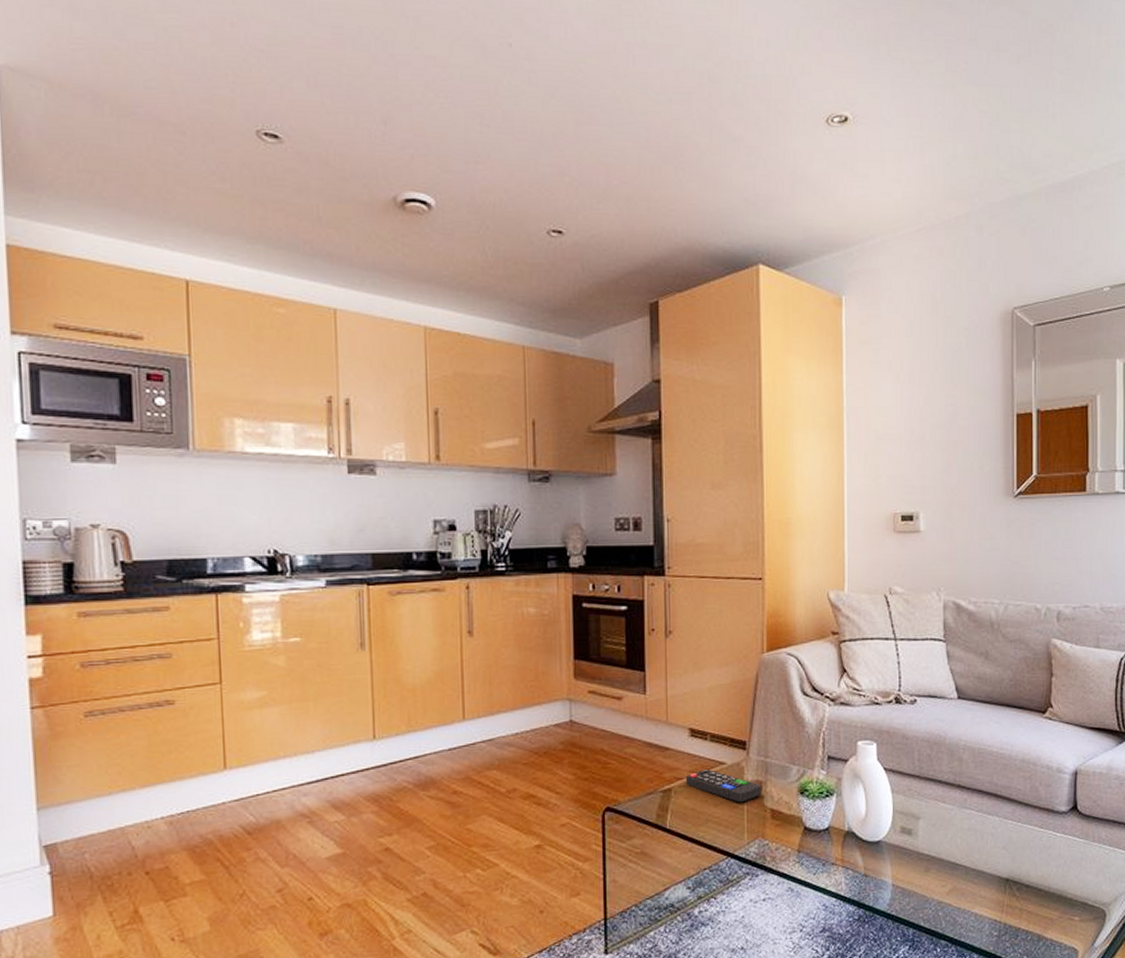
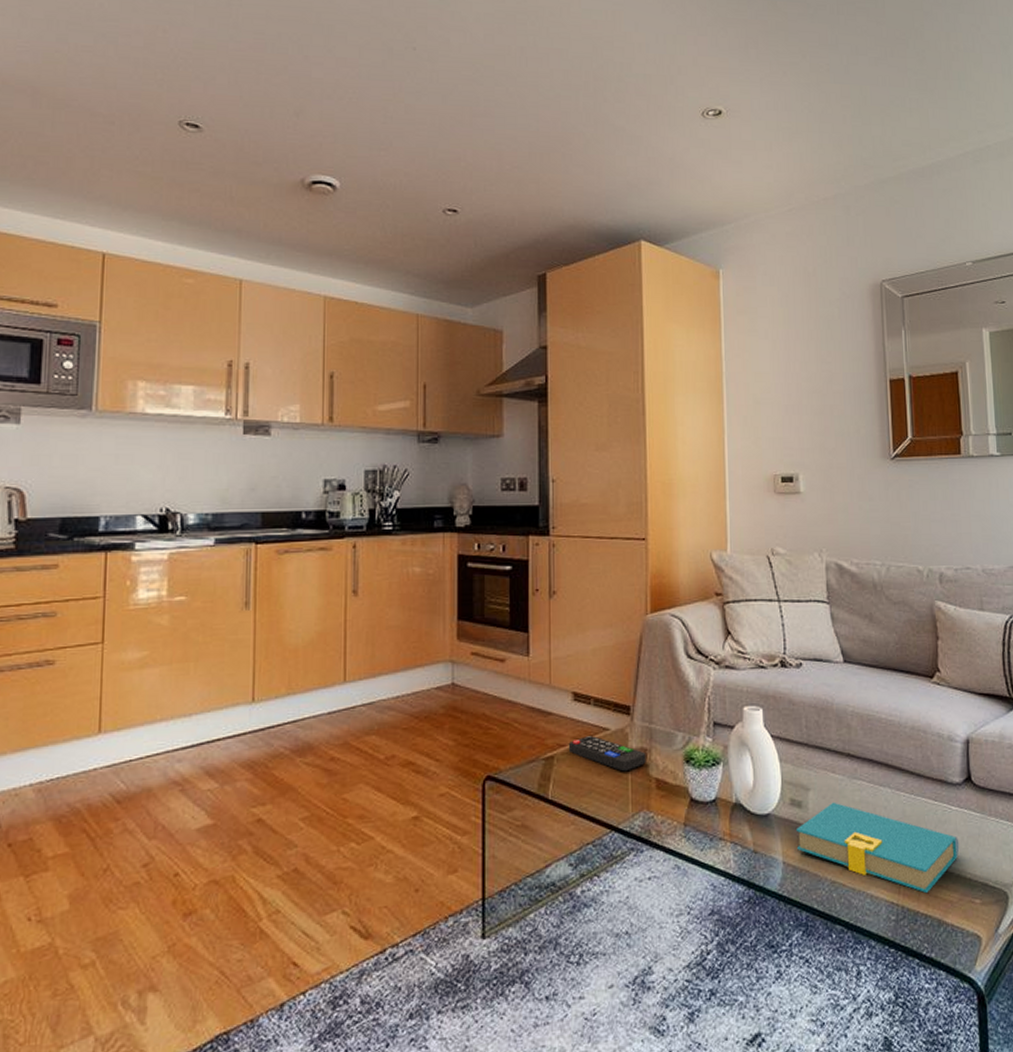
book: none [905,829,1062,912] -> present [795,802,960,894]

